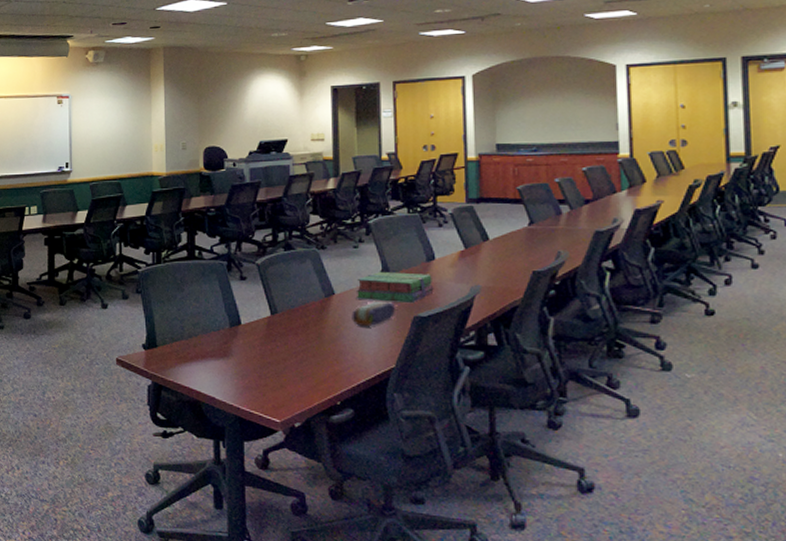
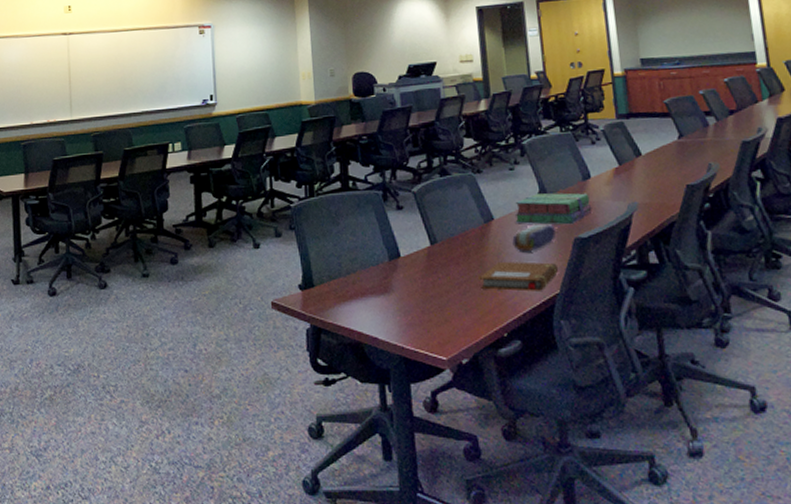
notebook: none [317,334,395,365] -> present [480,261,558,292]

